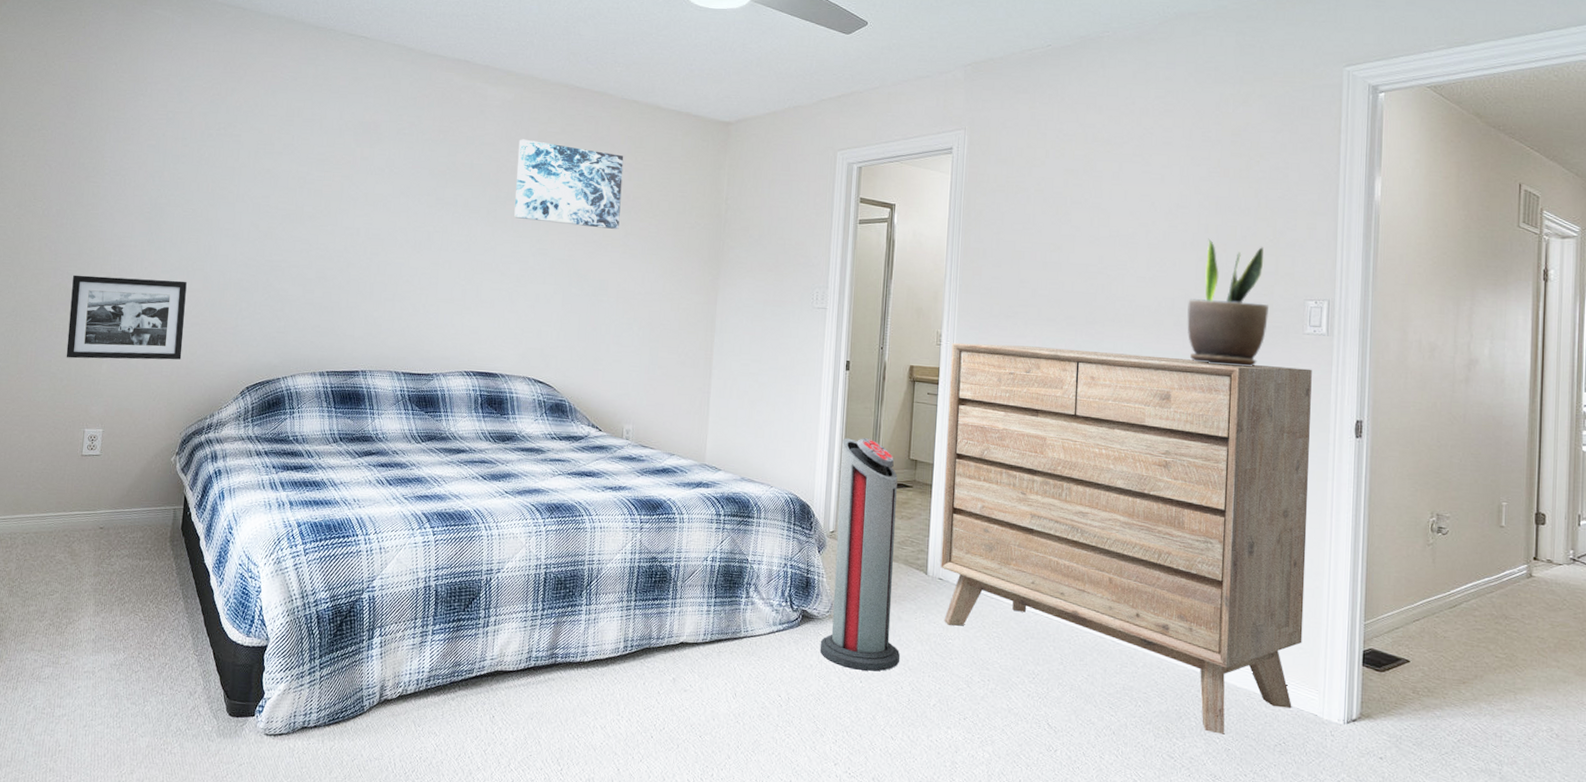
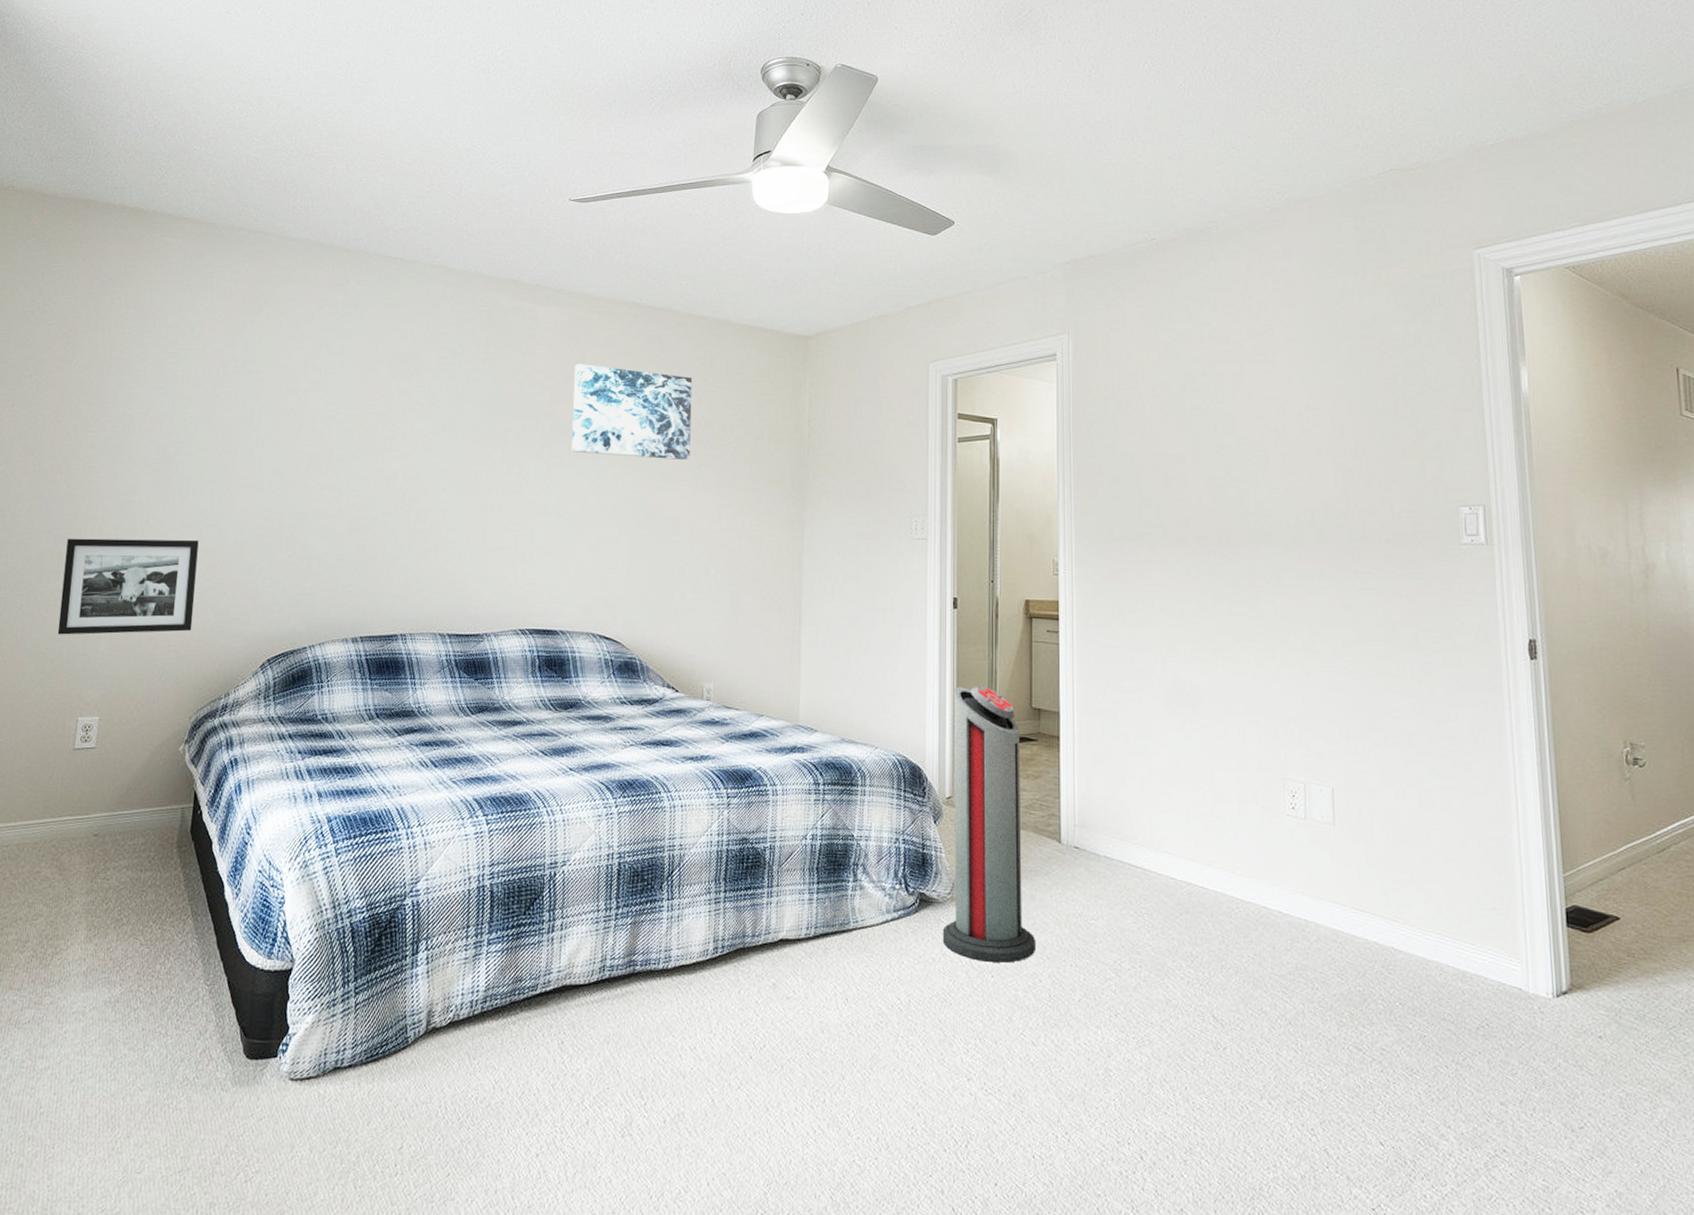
dresser: present [941,342,1312,735] -> none [1070,571,1496,1018]
potted plant: present [1187,238,1268,367] -> none [1329,442,1420,585]

